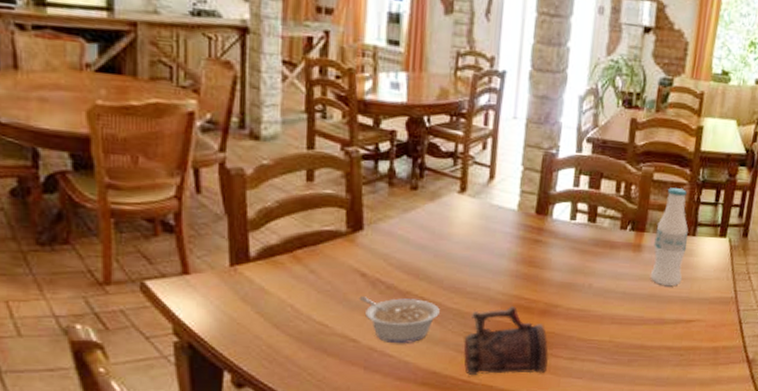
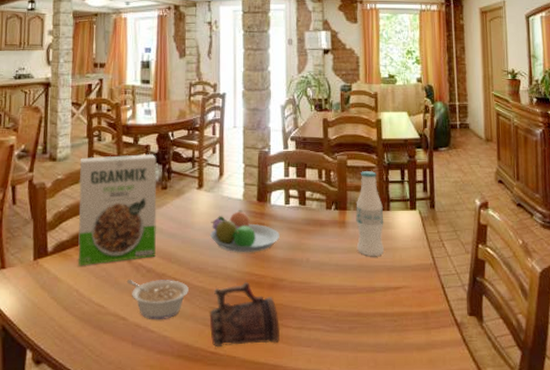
cereal box: none [292,138,406,277] -> present [78,154,158,266]
fruit bowl: none [472,223,560,274] -> present [210,210,280,253]

